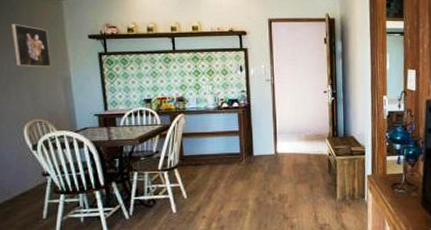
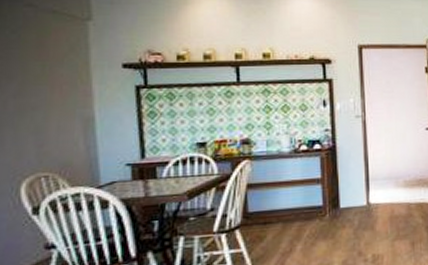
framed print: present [11,24,51,68] -> none [11,50,68,105]

